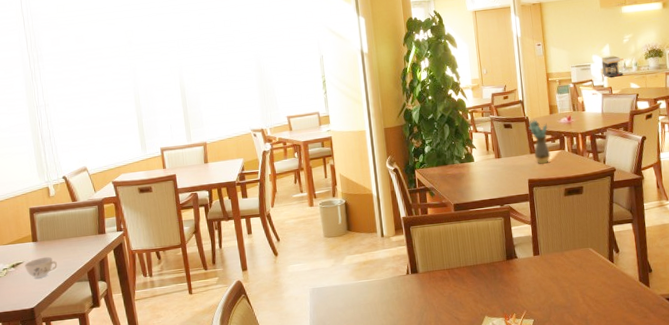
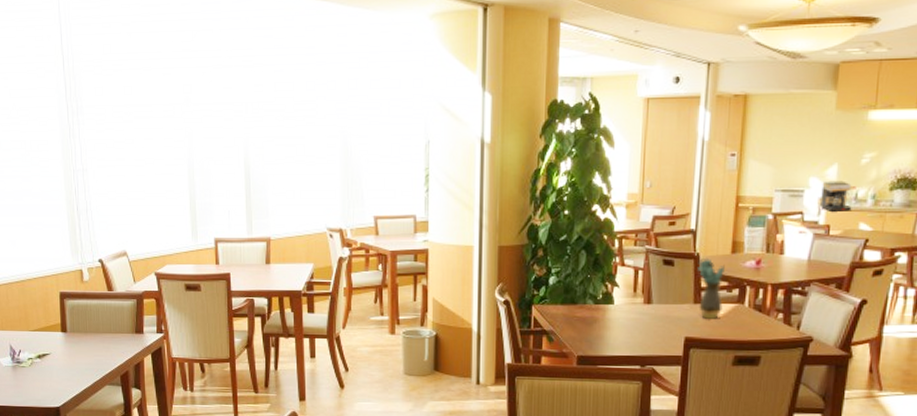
teacup: present [24,256,57,279] -> none [51,351,87,375]

